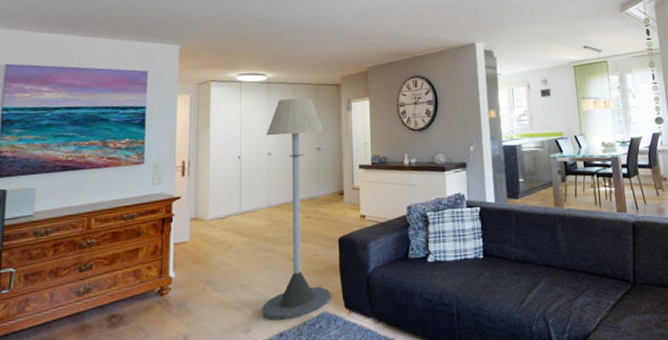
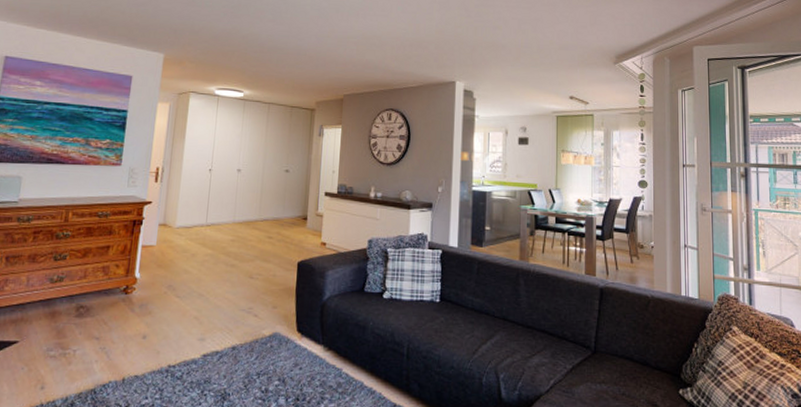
floor lamp: present [262,98,331,320] -> none [217,117,294,334]

